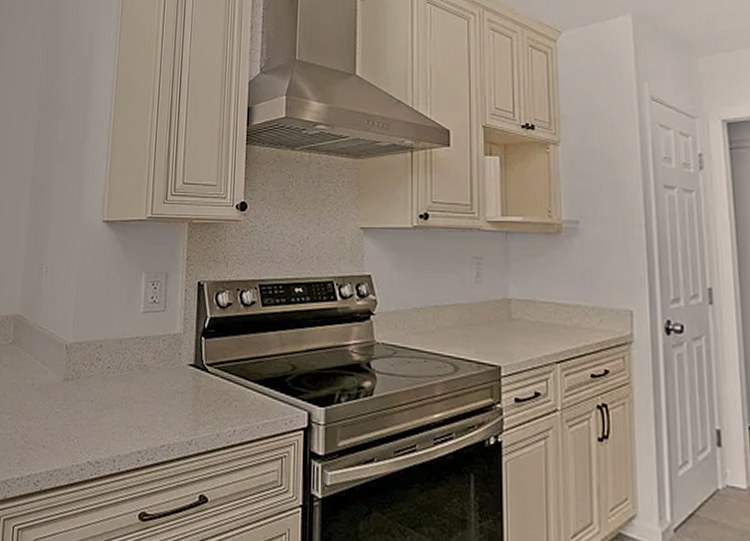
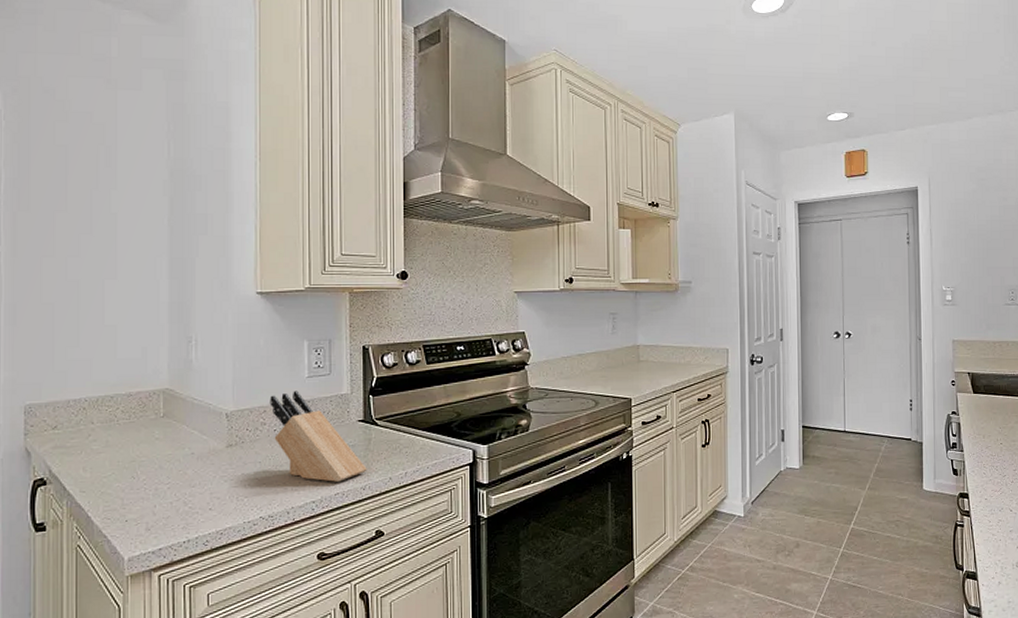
knife block: none [106,326,195,432] -> present [270,390,367,482]

